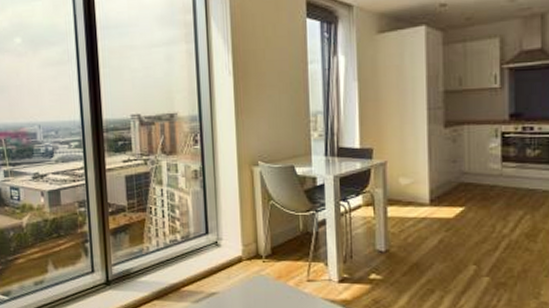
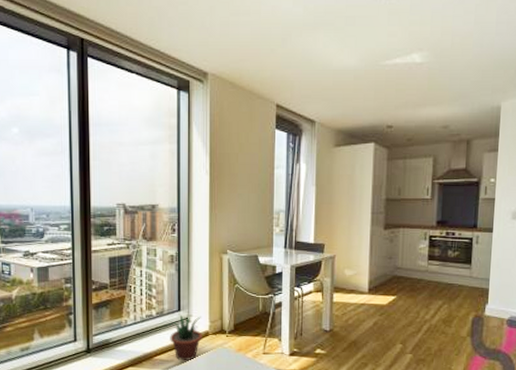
potted plant: none [190,239,235,292] -> present [164,315,202,361]

